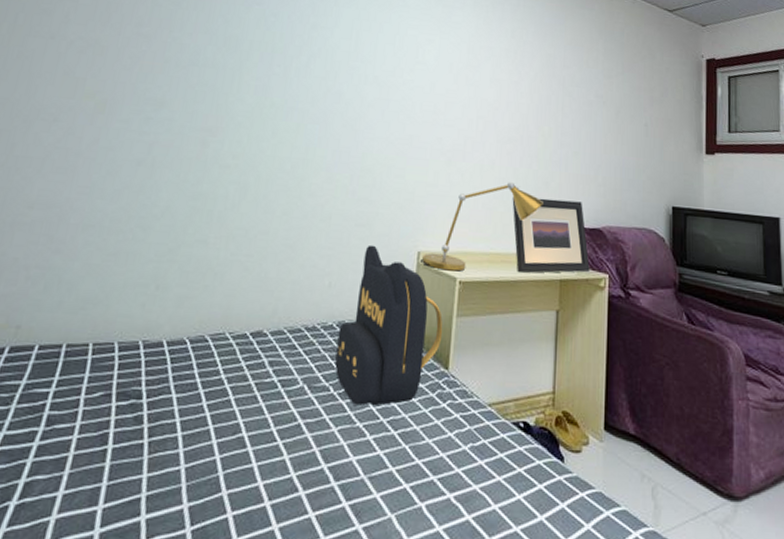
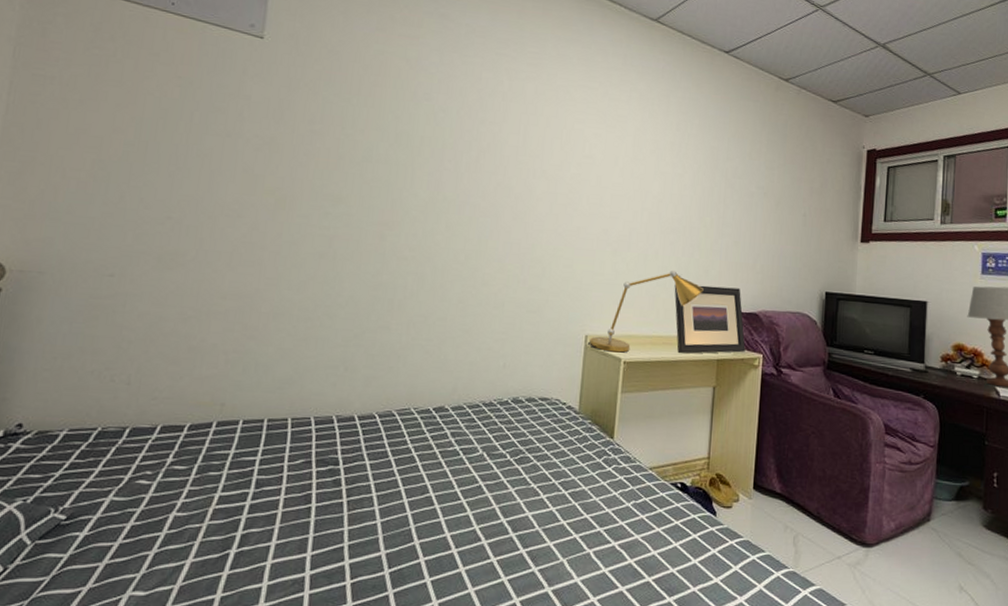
backpack: present [334,244,443,406] -> none [510,329,609,470]

